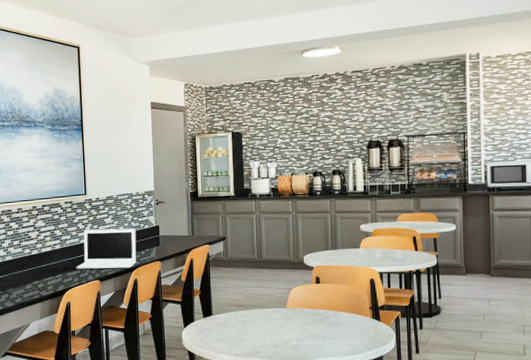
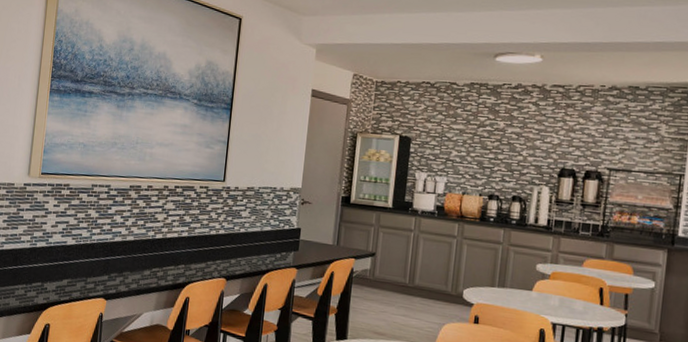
laptop: present [76,228,137,269] -> none [202,220,274,270]

